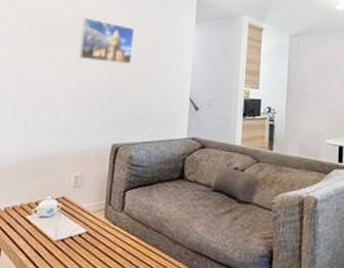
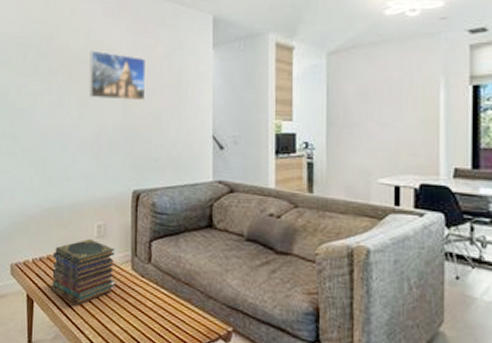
book stack: none [20,188,90,254] -> present [50,238,115,306]

